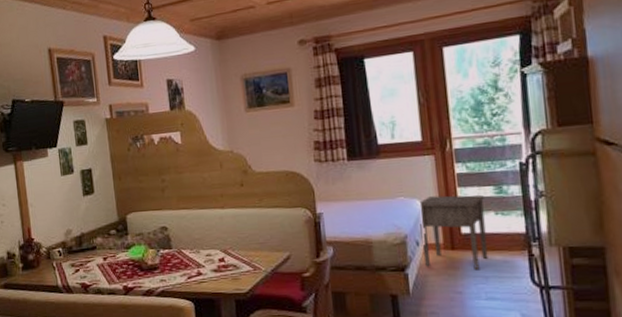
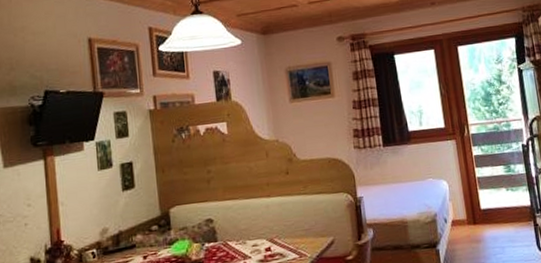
nightstand: present [419,195,488,271] -> none [445,174,503,242]

